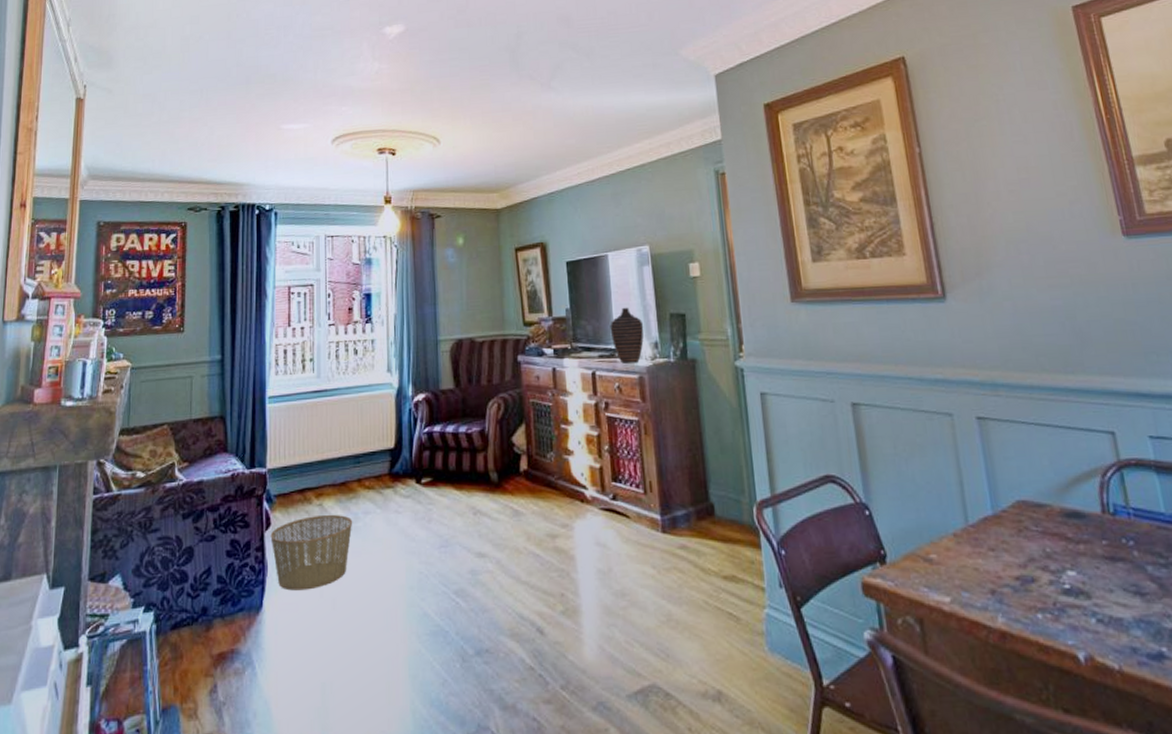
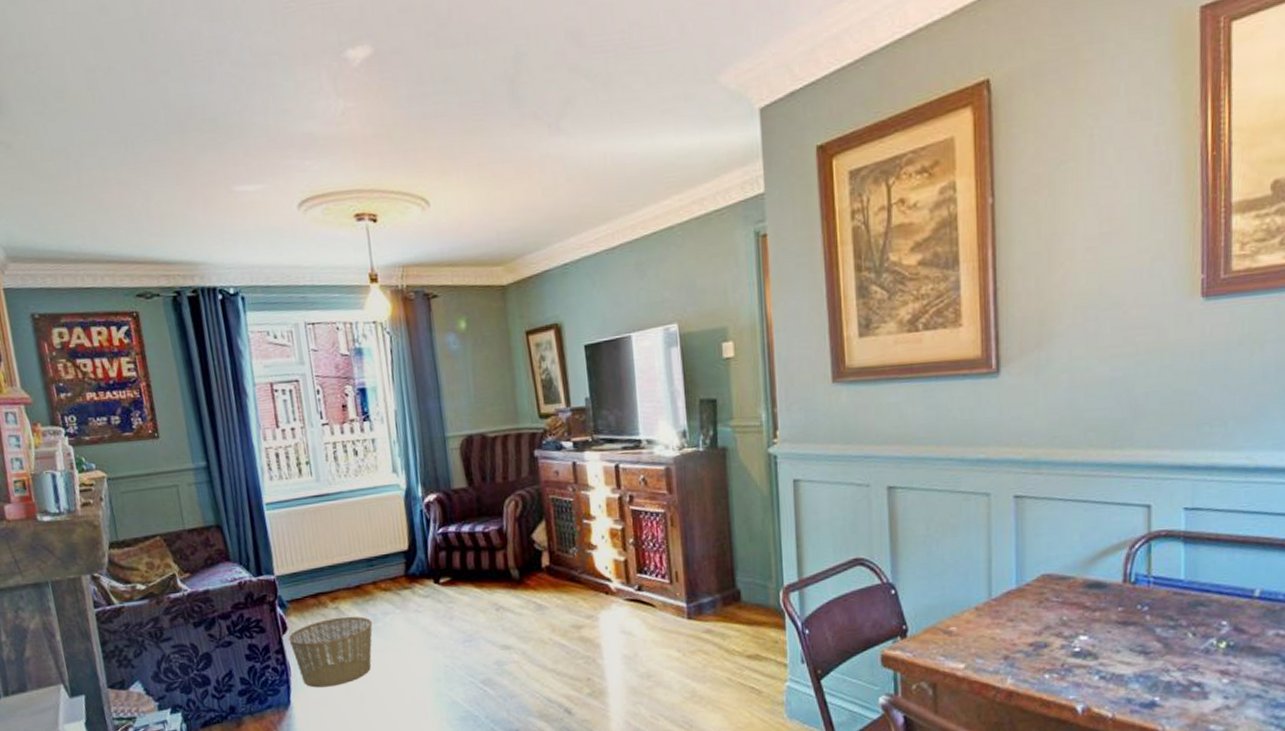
decorative vase: present [610,307,644,365] -> none [634,394,672,456]

